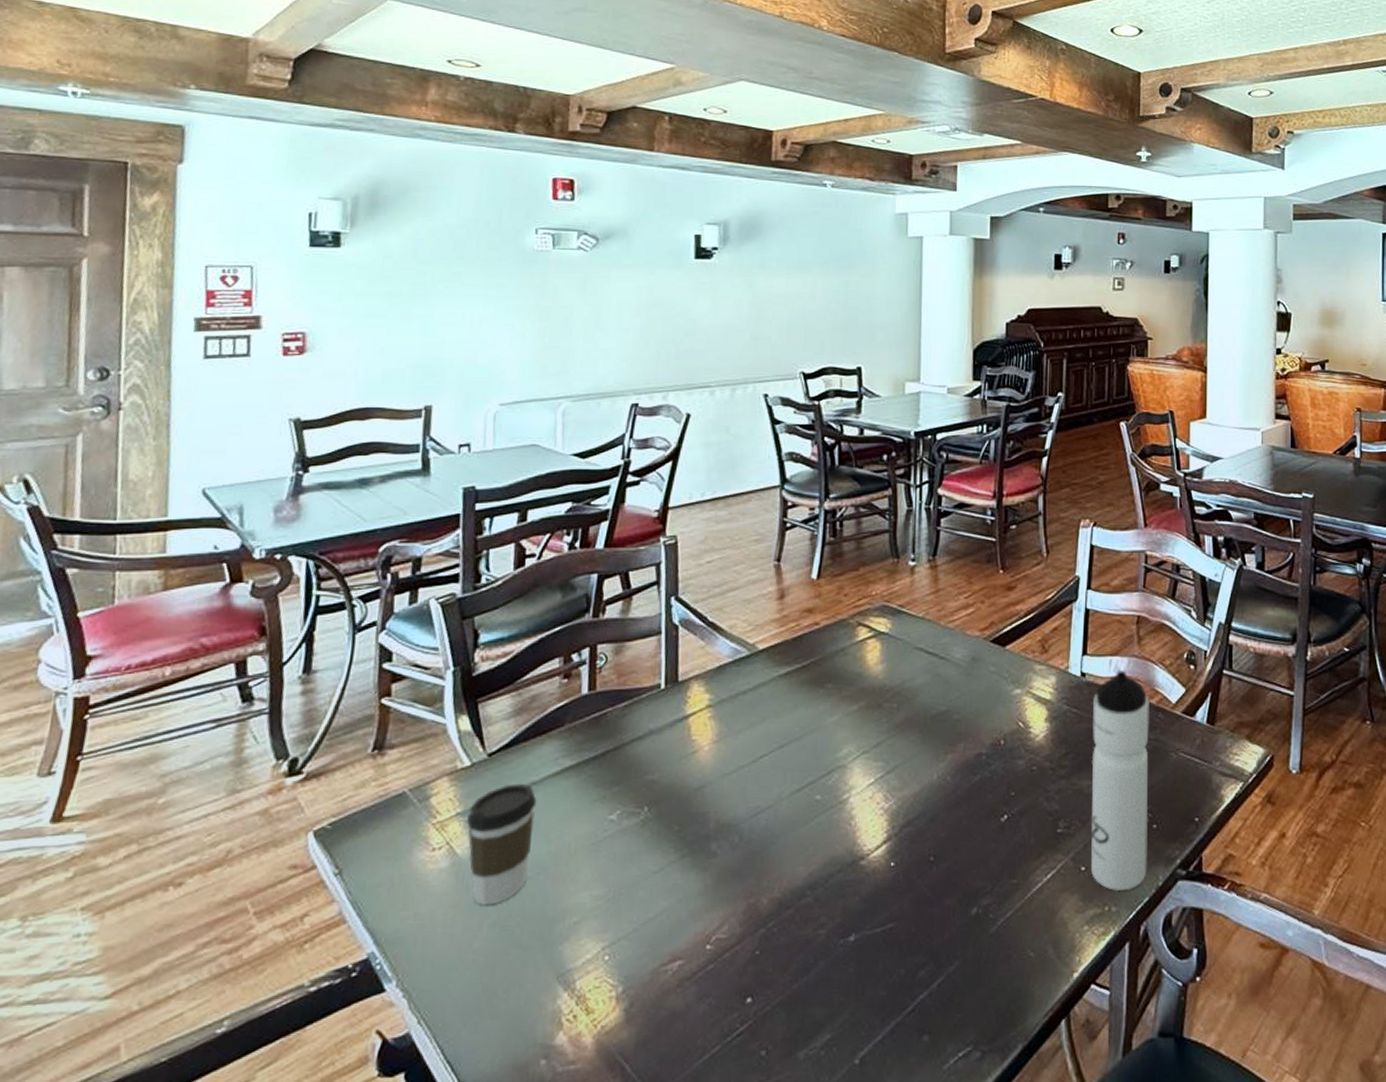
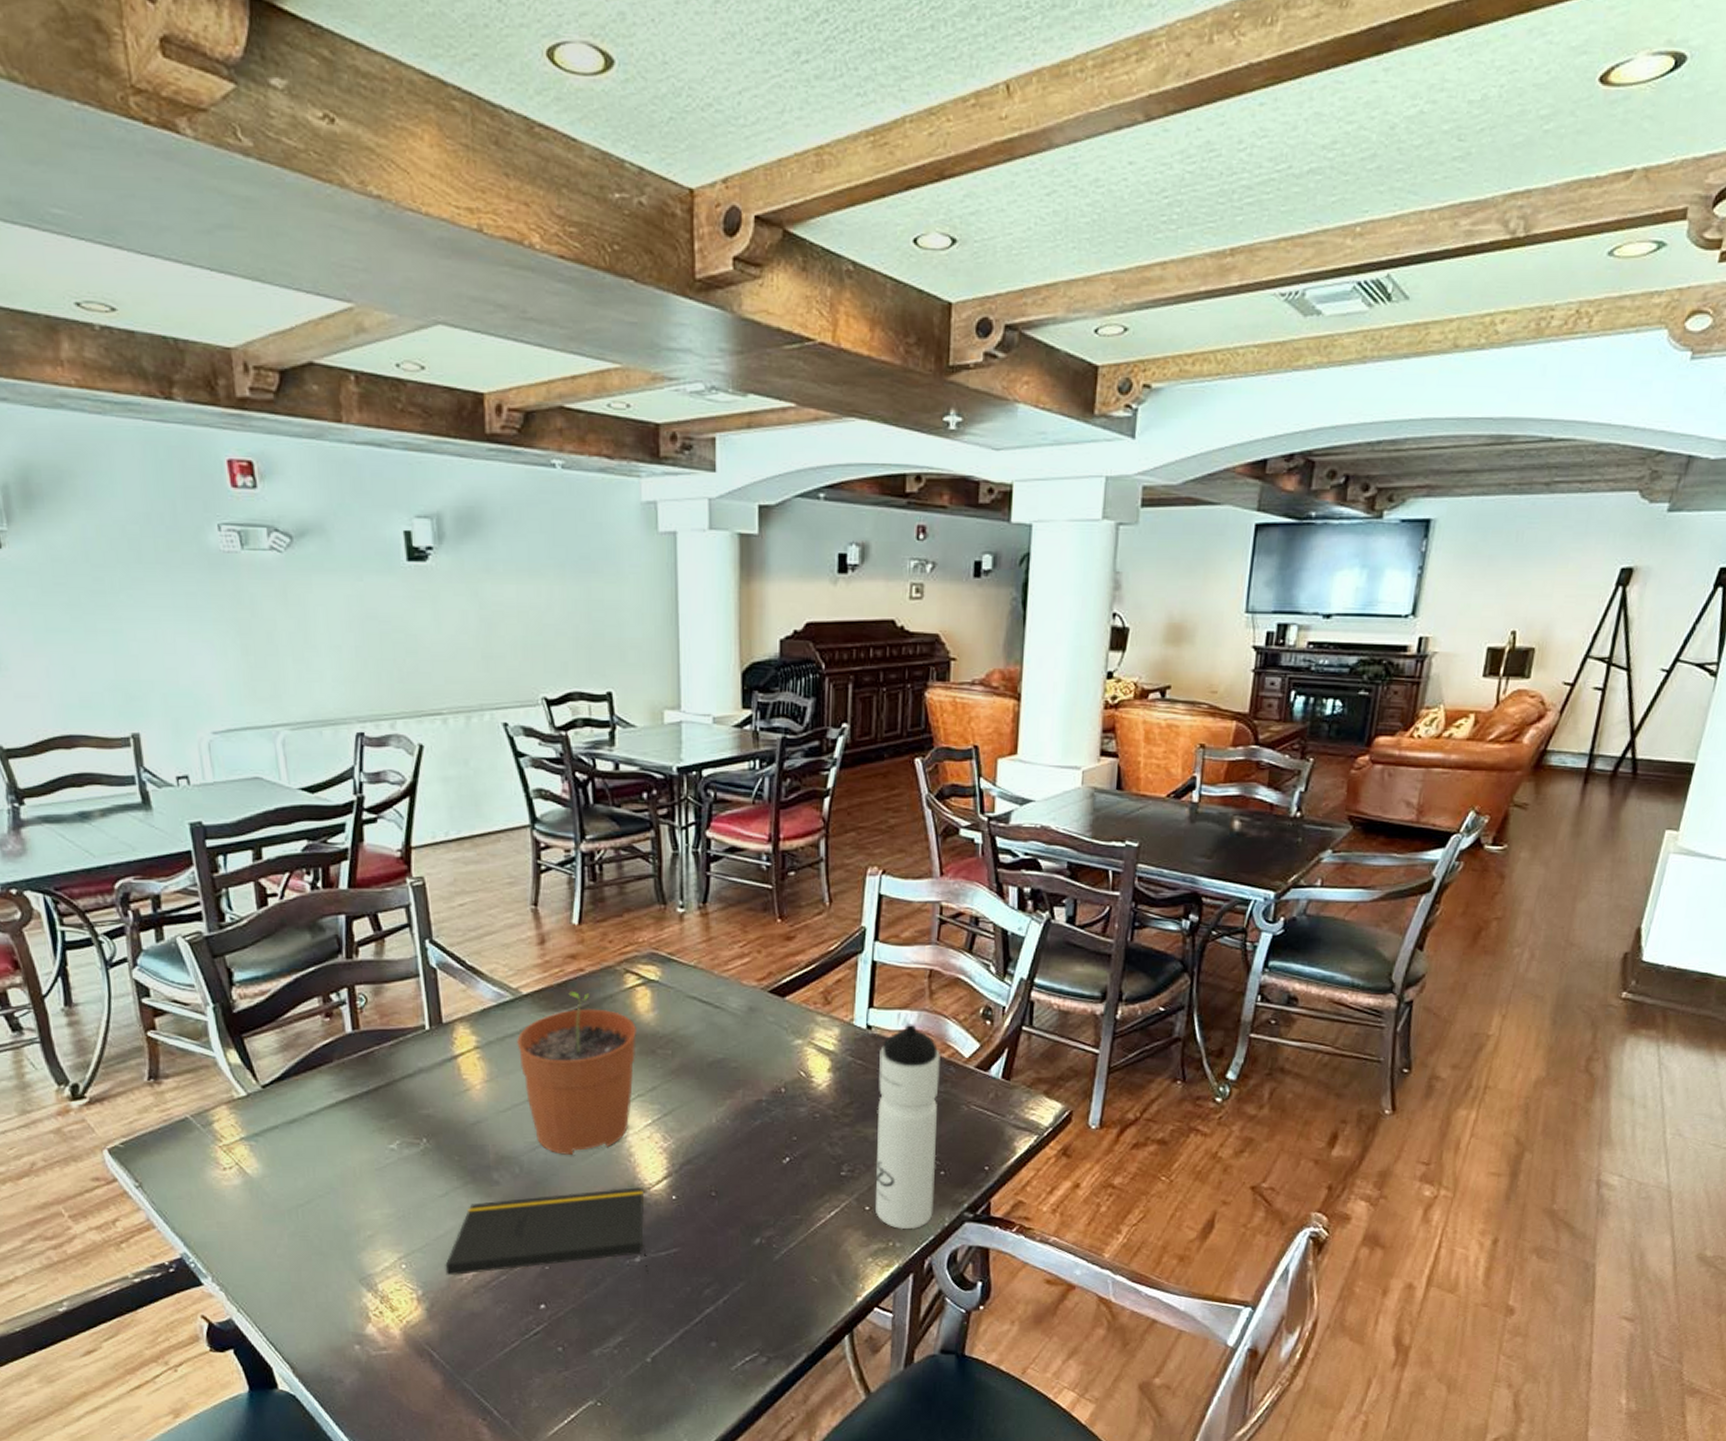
coffee cup: present [467,783,537,906] -> none [251,1113,319,1218]
notepad: none [650,854,862,968] -> present [445,1187,649,1276]
plant pot: none [749,645,866,820] -> present [517,990,638,1155]

